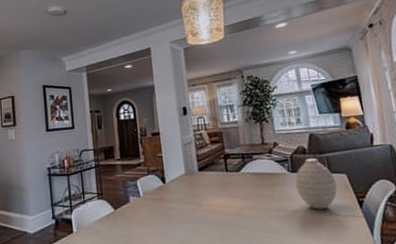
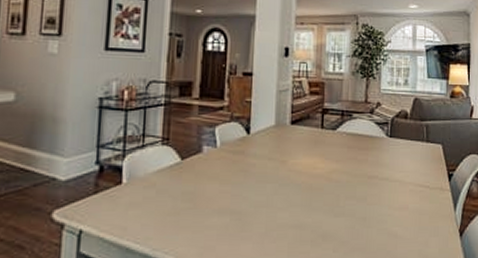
vase: present [295,158,338,210] -> none [391,124,432,179]

